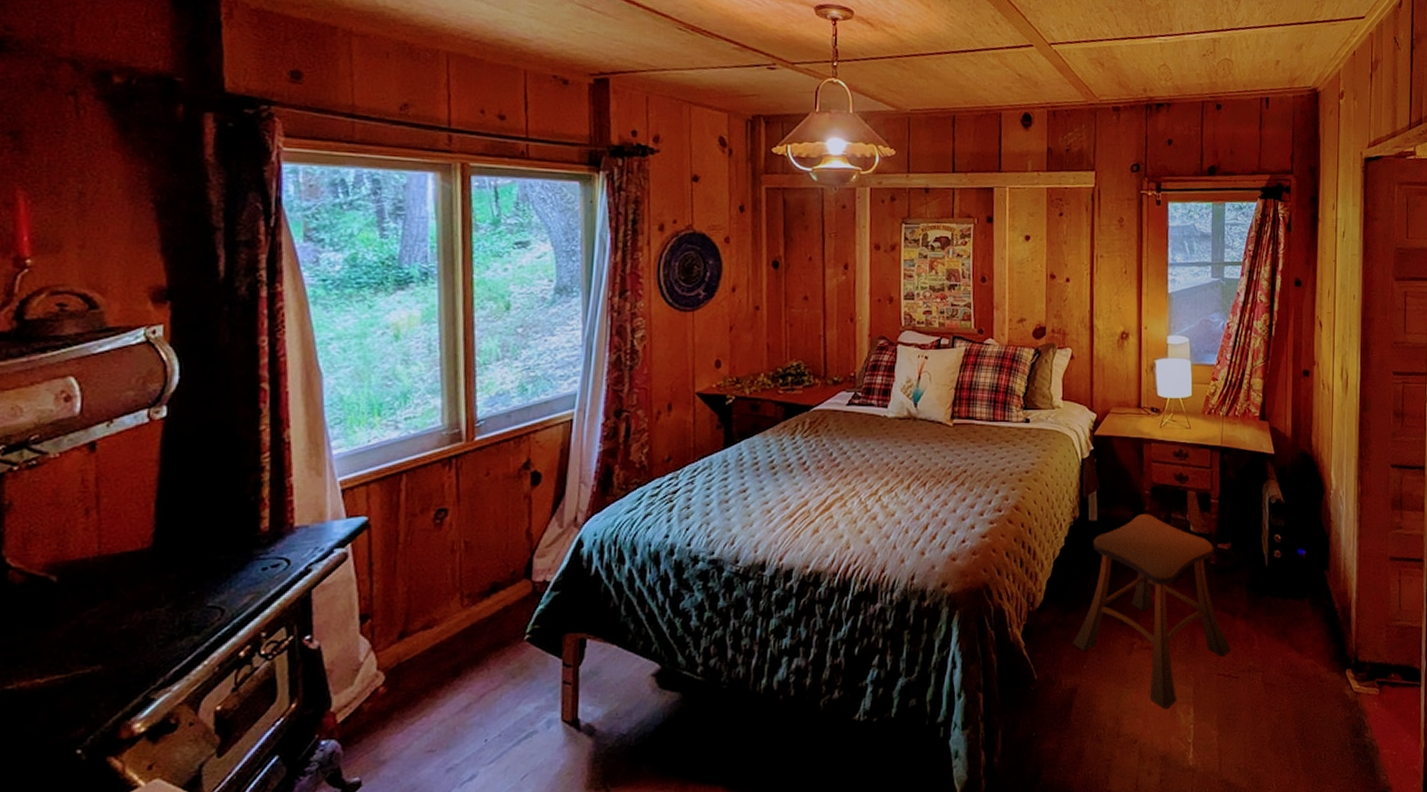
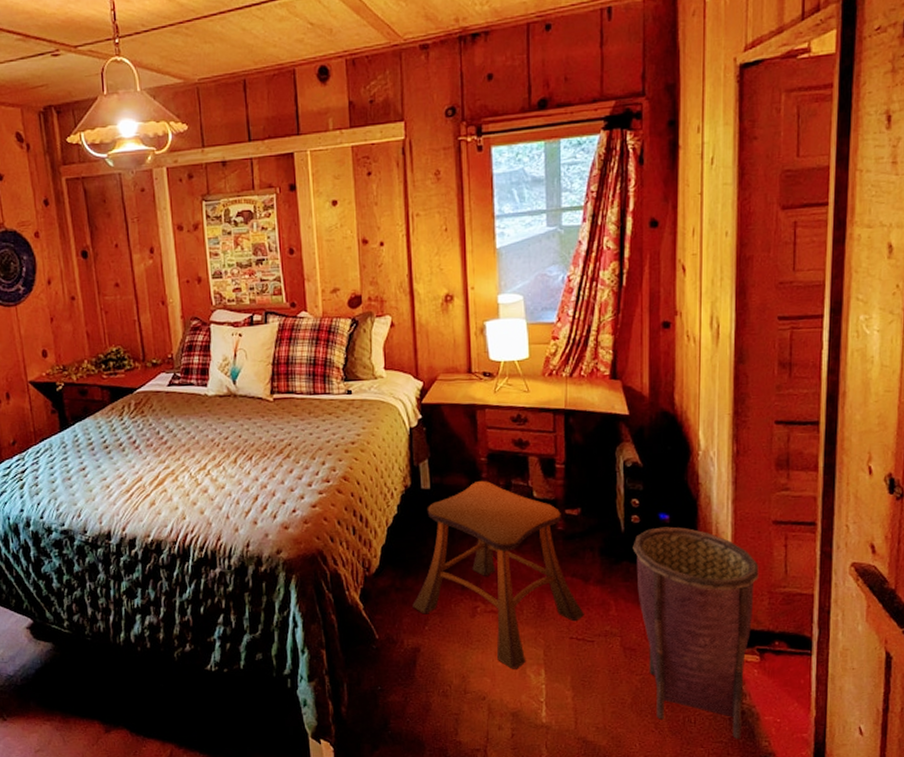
woven basket: none [1274,561,1379,775] -> present [632,526,759,740]

